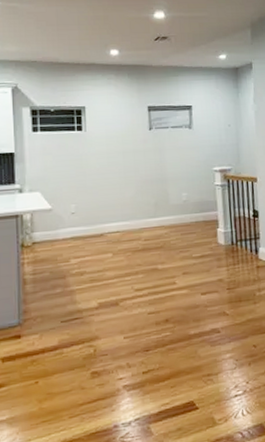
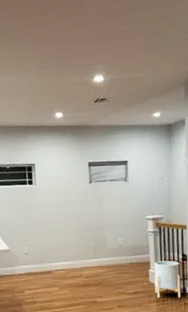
planter: none [223,217,253,262] -> present [154,260,181,298]

